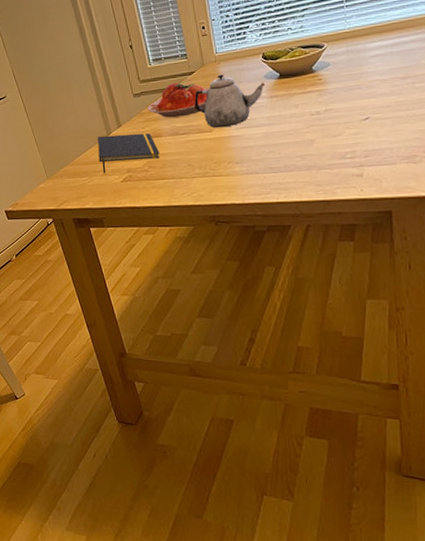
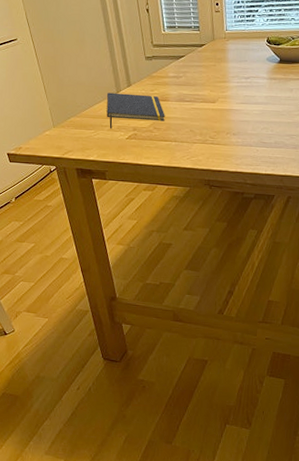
plate: present [147,83,210,118] -> none [157,52,217,85]
teapot: present [194,74,266,128] -> none [201,50,267,101]

